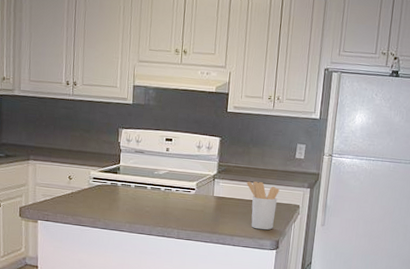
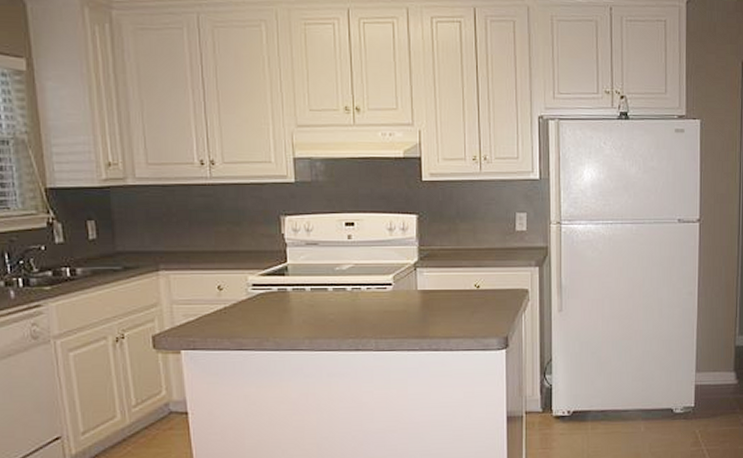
utensil holder: present [247,181,280,230] -> none [458,264,501,326]

